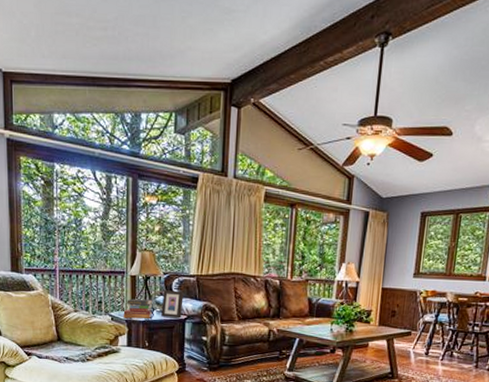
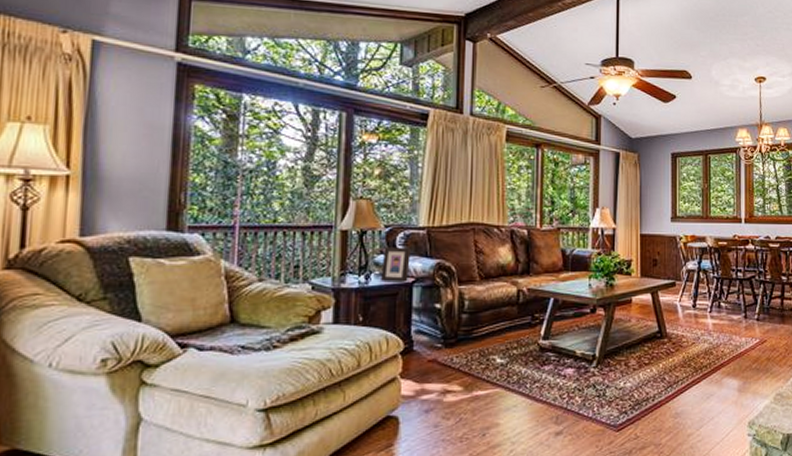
books: present [123,298,153,320] -> none [328,260,370,286]

